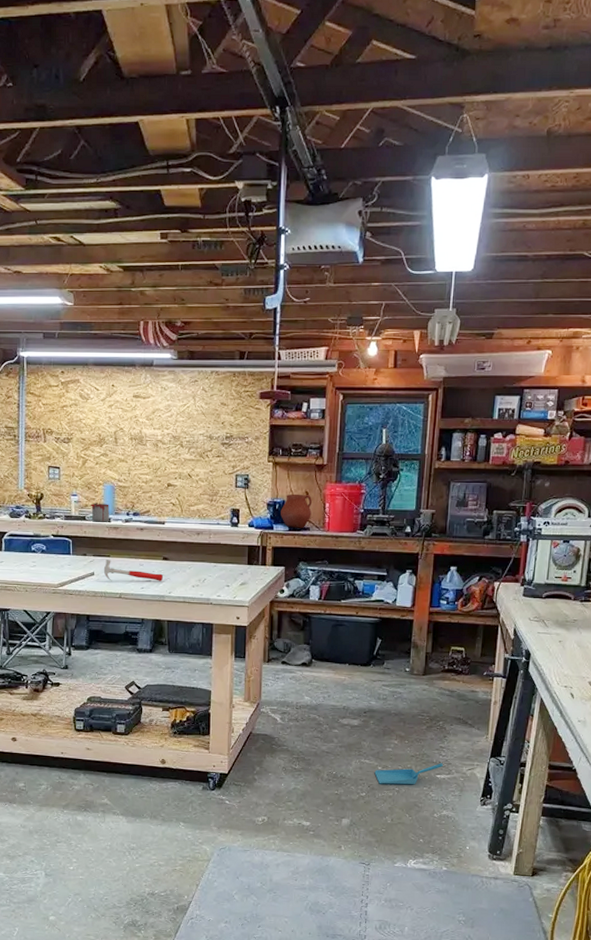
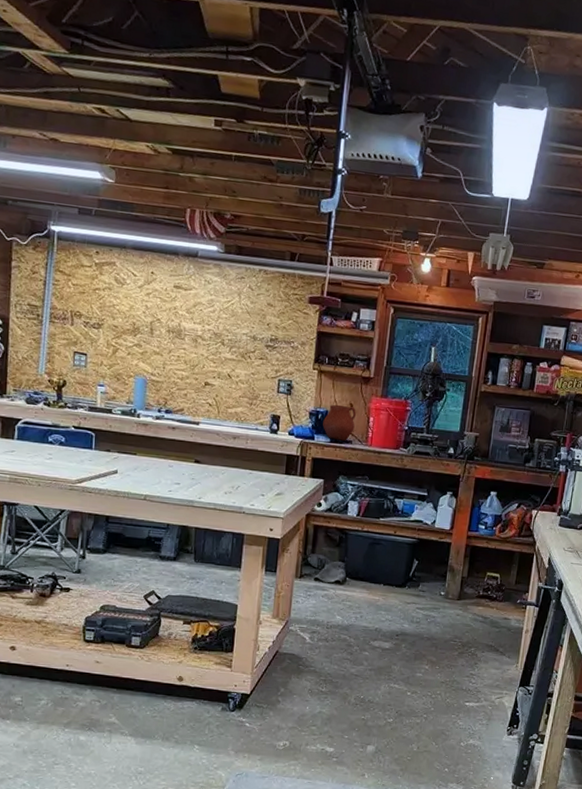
paint can: present [90,503,109,523] -> none [118,395,140,418]
hammer: present [103,560,163,581] -> none [128,458,193,485]
dustpan: present [374,763,443,785] -> none [403,690,472,712]

